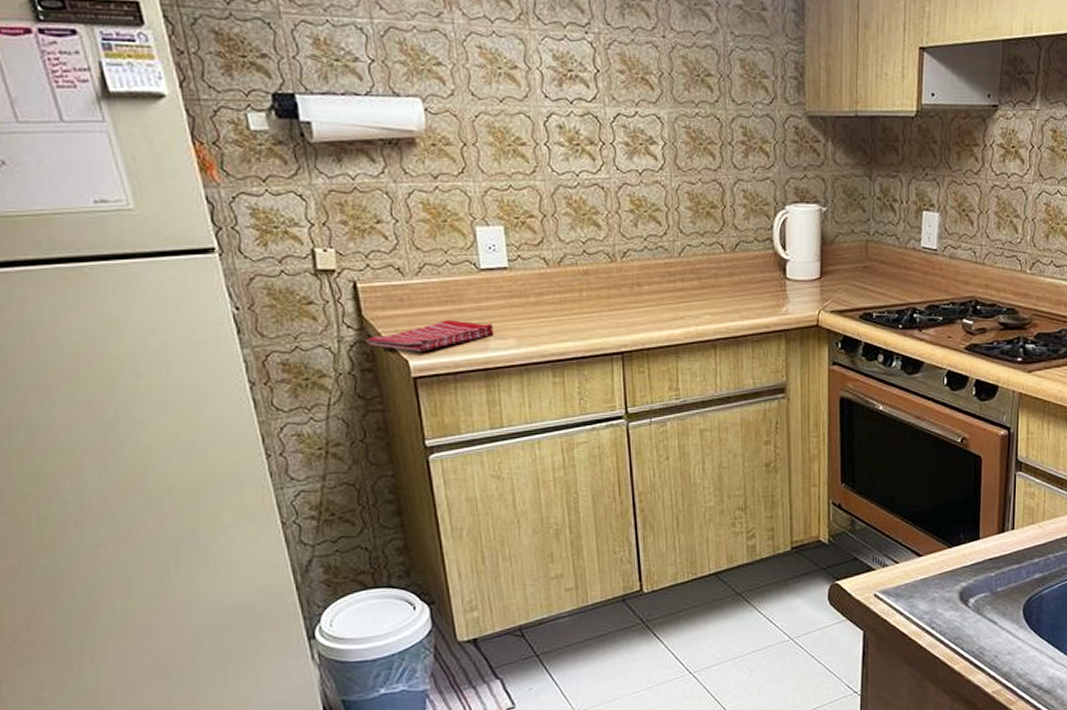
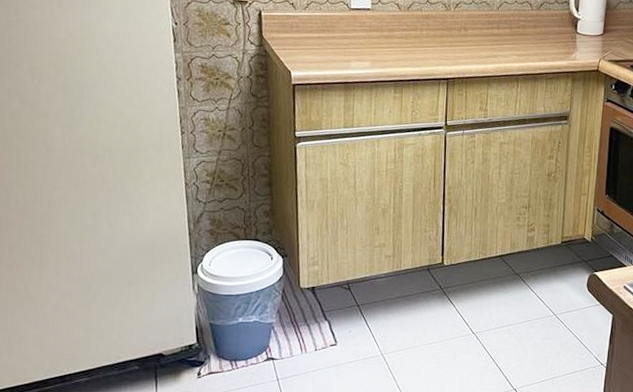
dish towel: present [366,320,494,351] -> none [263,44,356,66]

